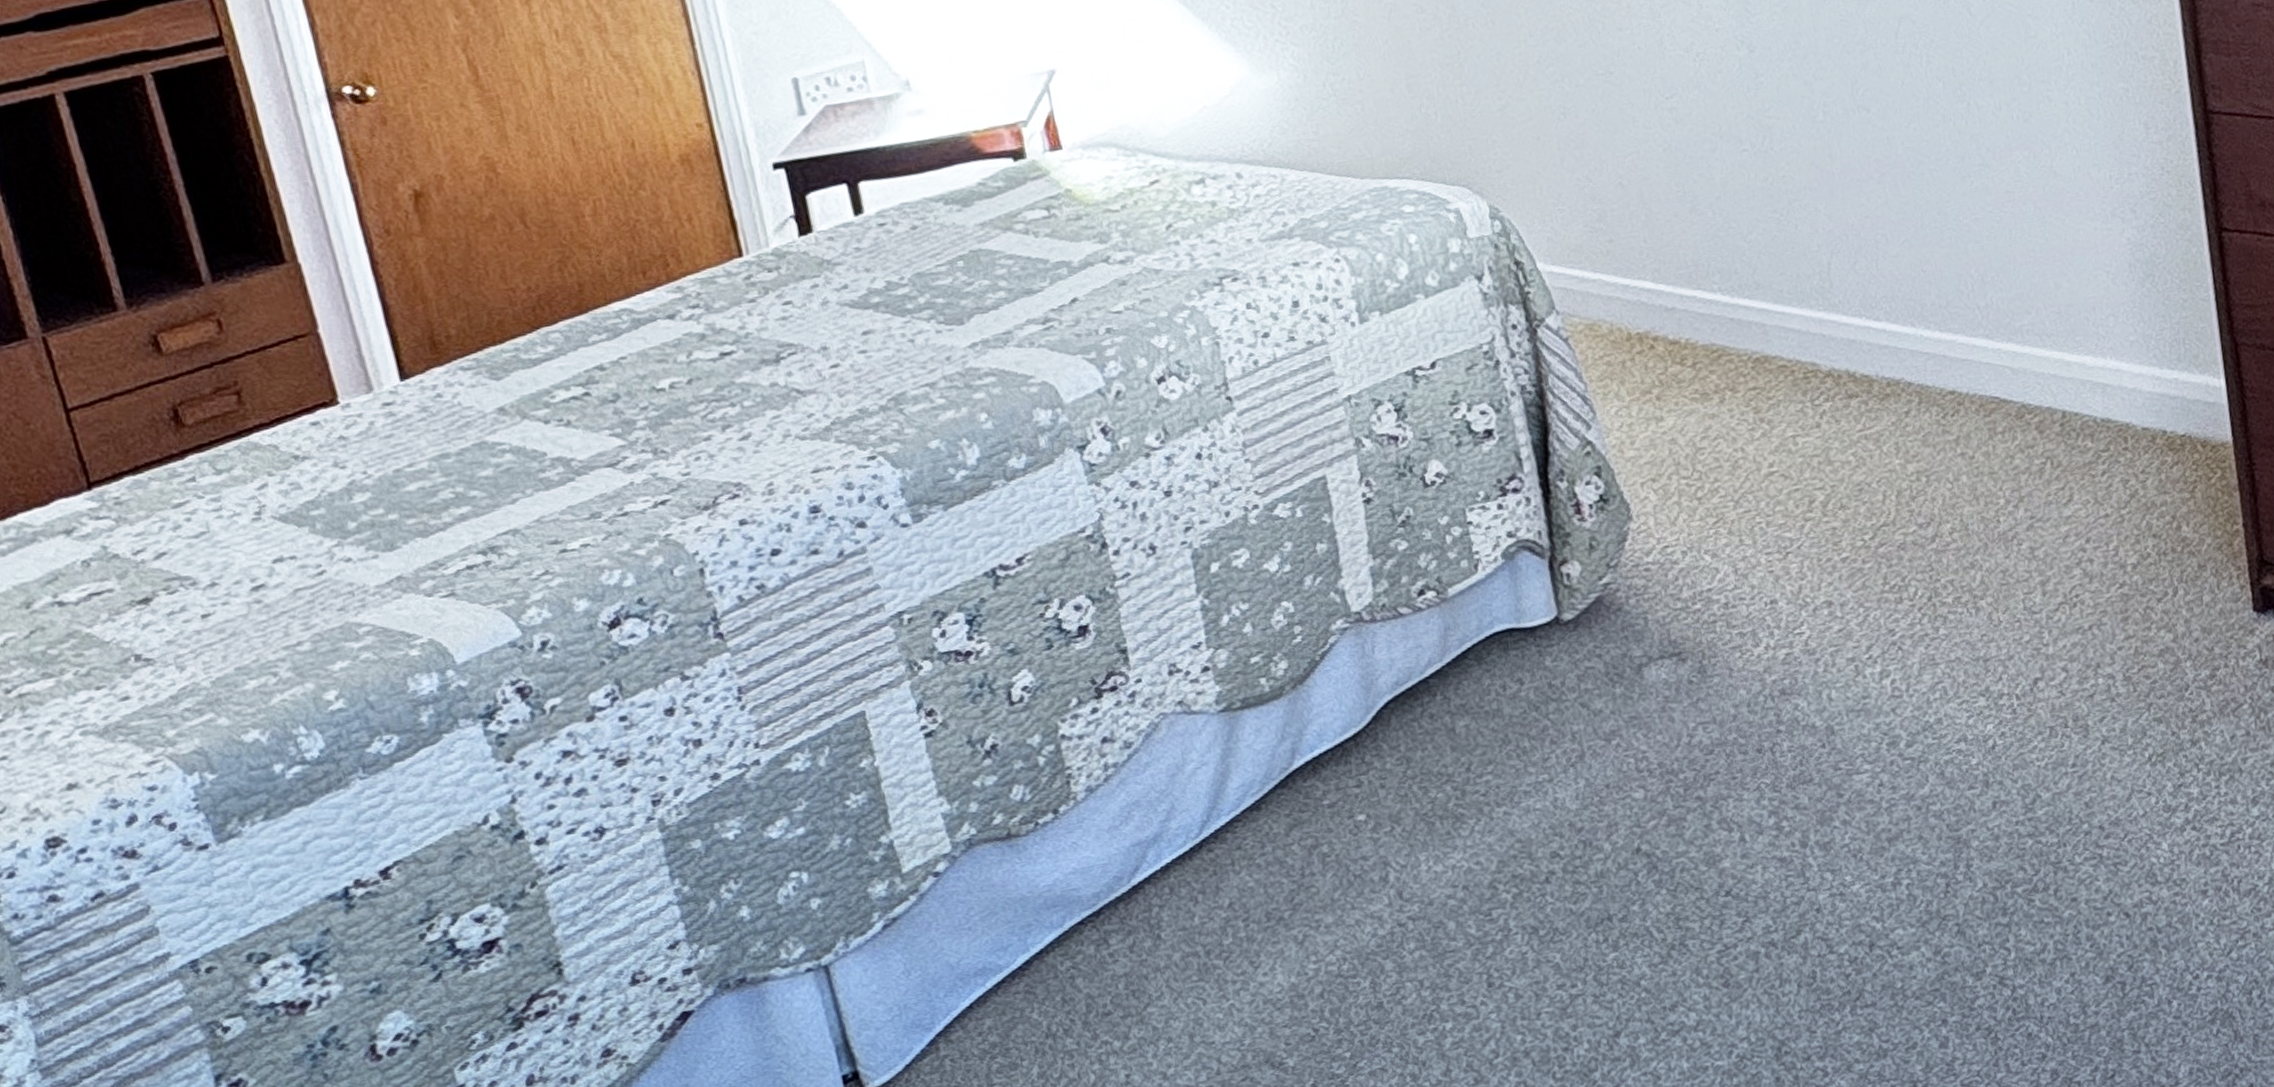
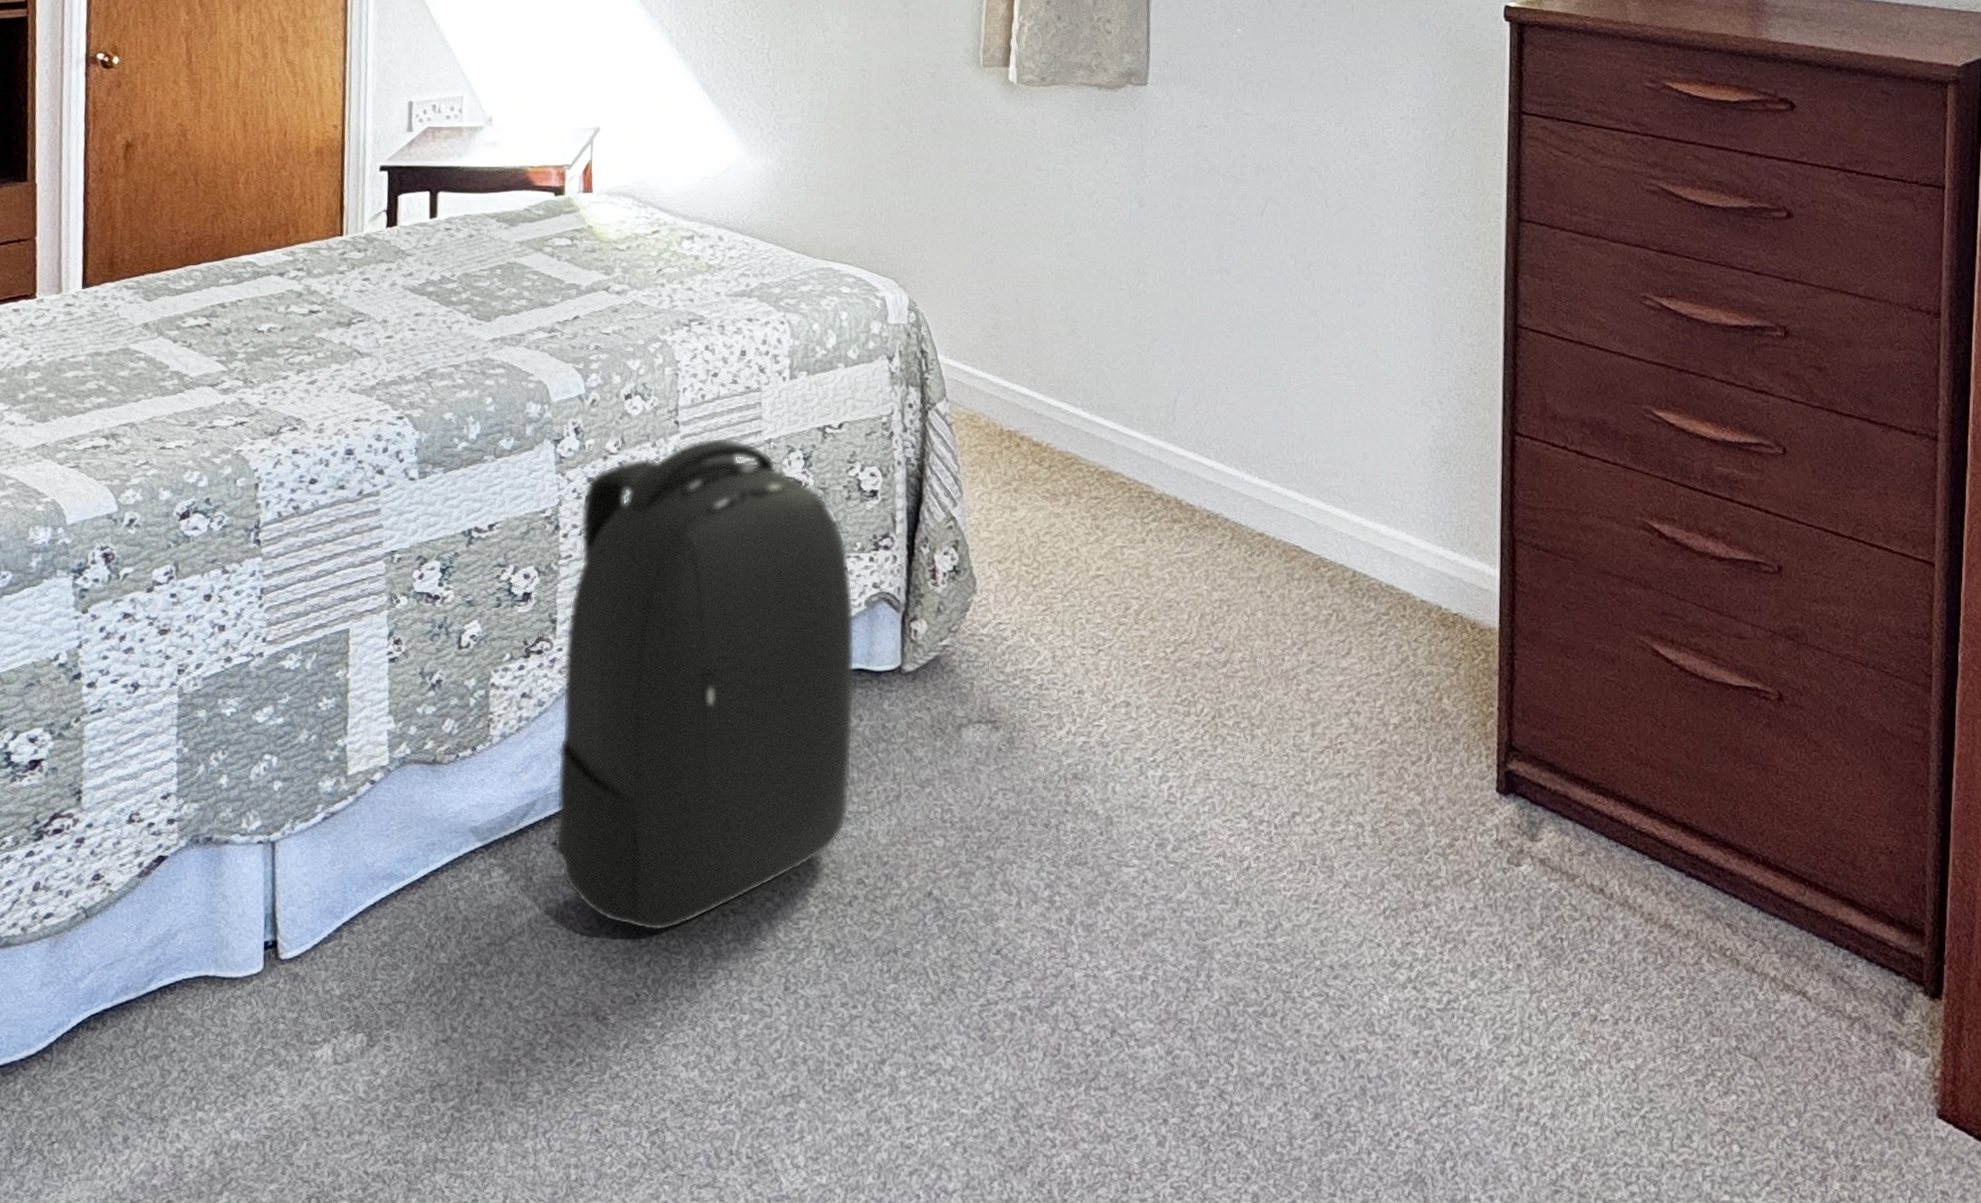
backpack: none [1128,403,1527,962] -> present [552,437,856,932]

